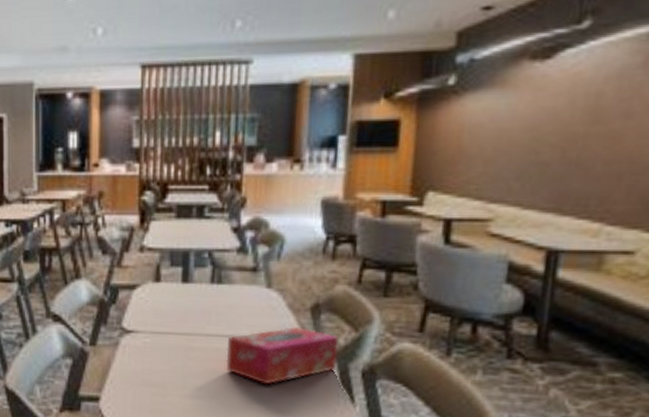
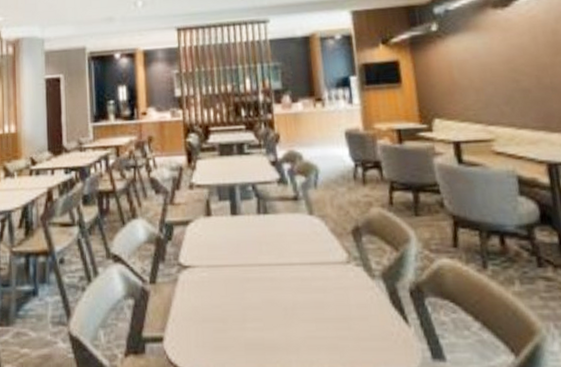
tissue box: present [226,326,339,385] -> none [280,250,386,311]

